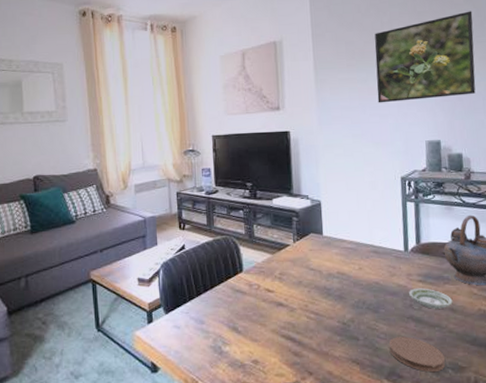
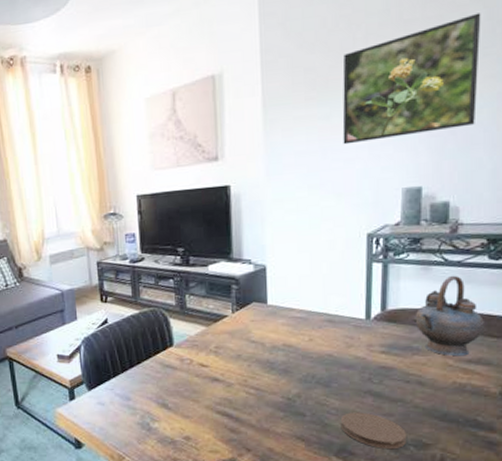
saucer: present [409,288,453,309] -> none [368,360,422,383]

